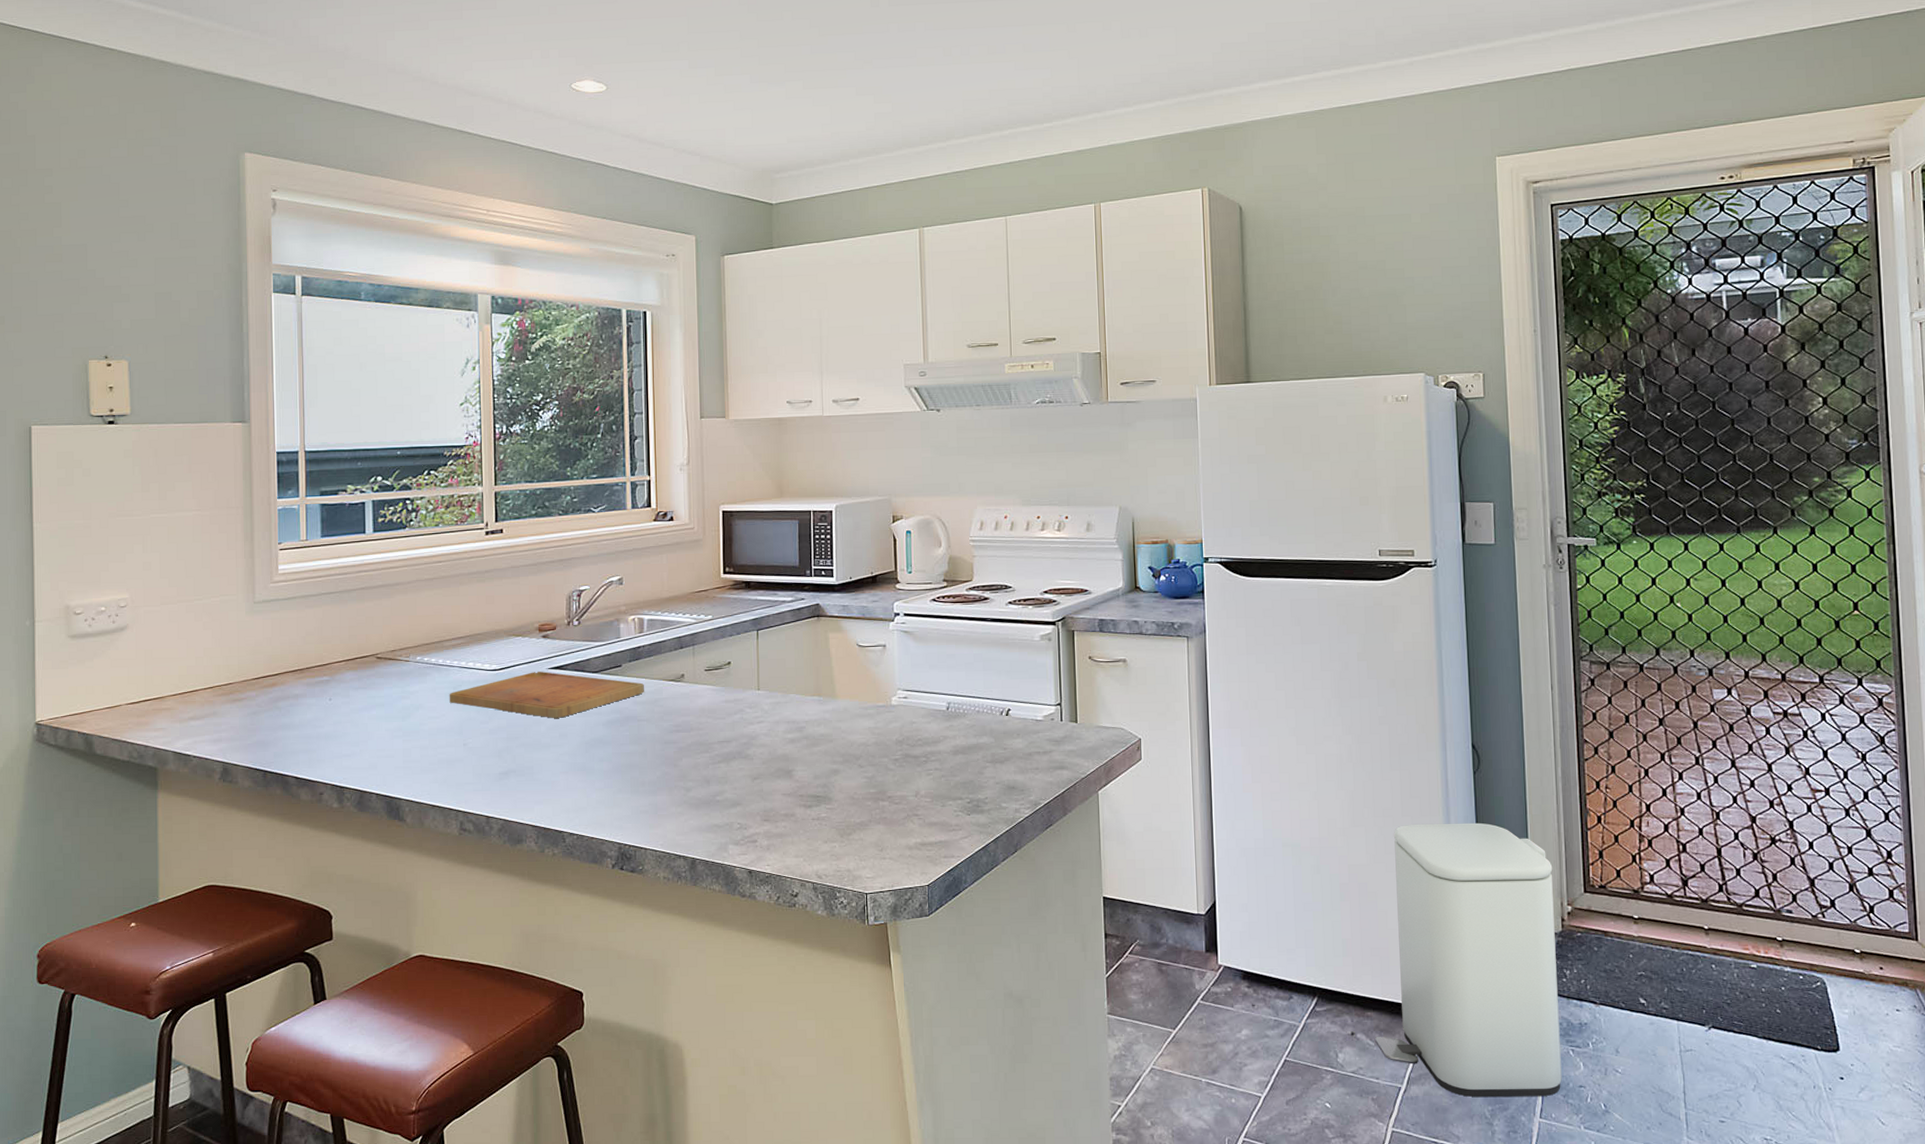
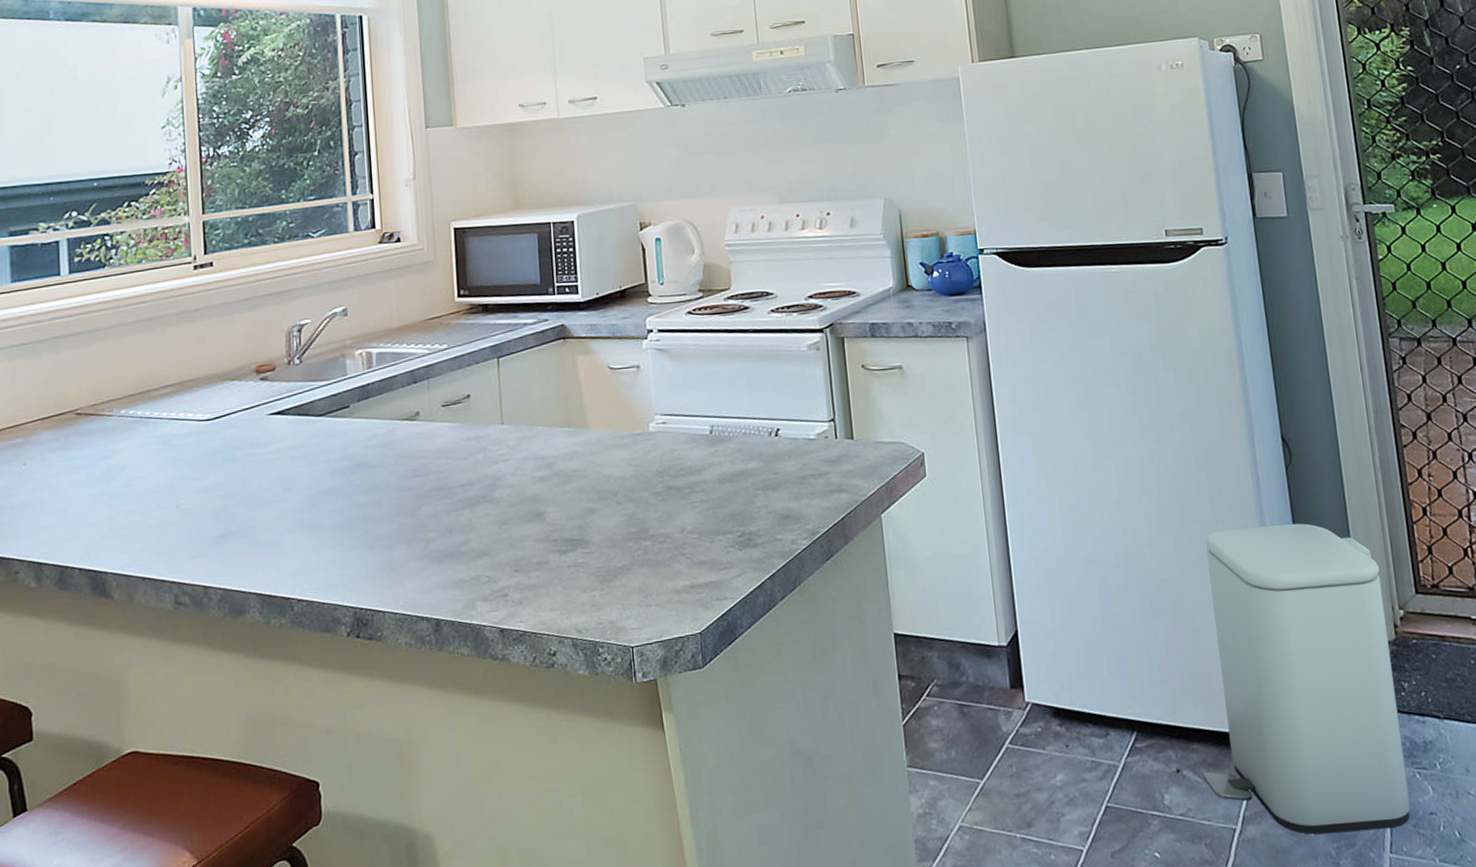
cutting board: present [449,671,644,718] -> none [158,418,376,470]

